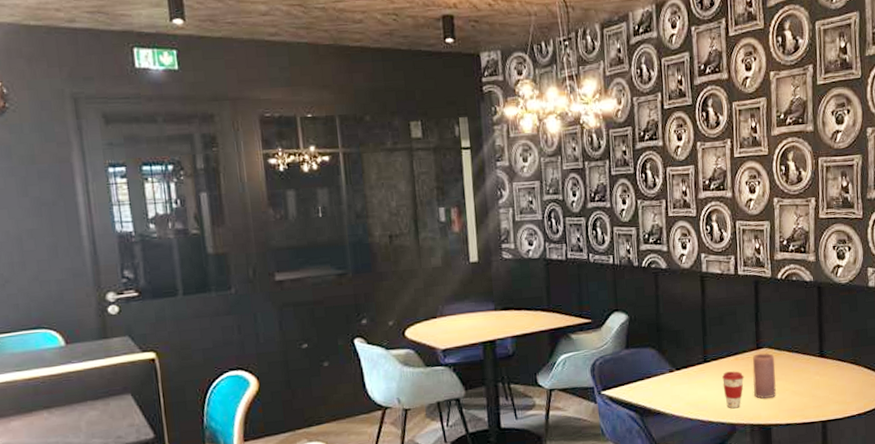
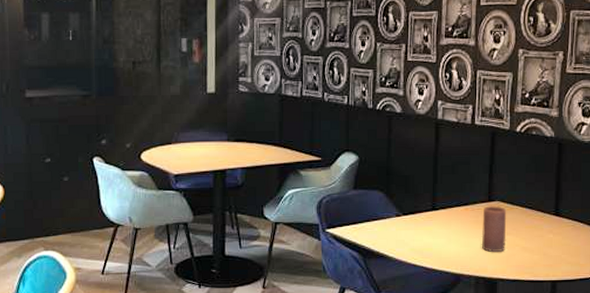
coffee cup: present [722,371,744,409] -> none [450,221,473,259]

